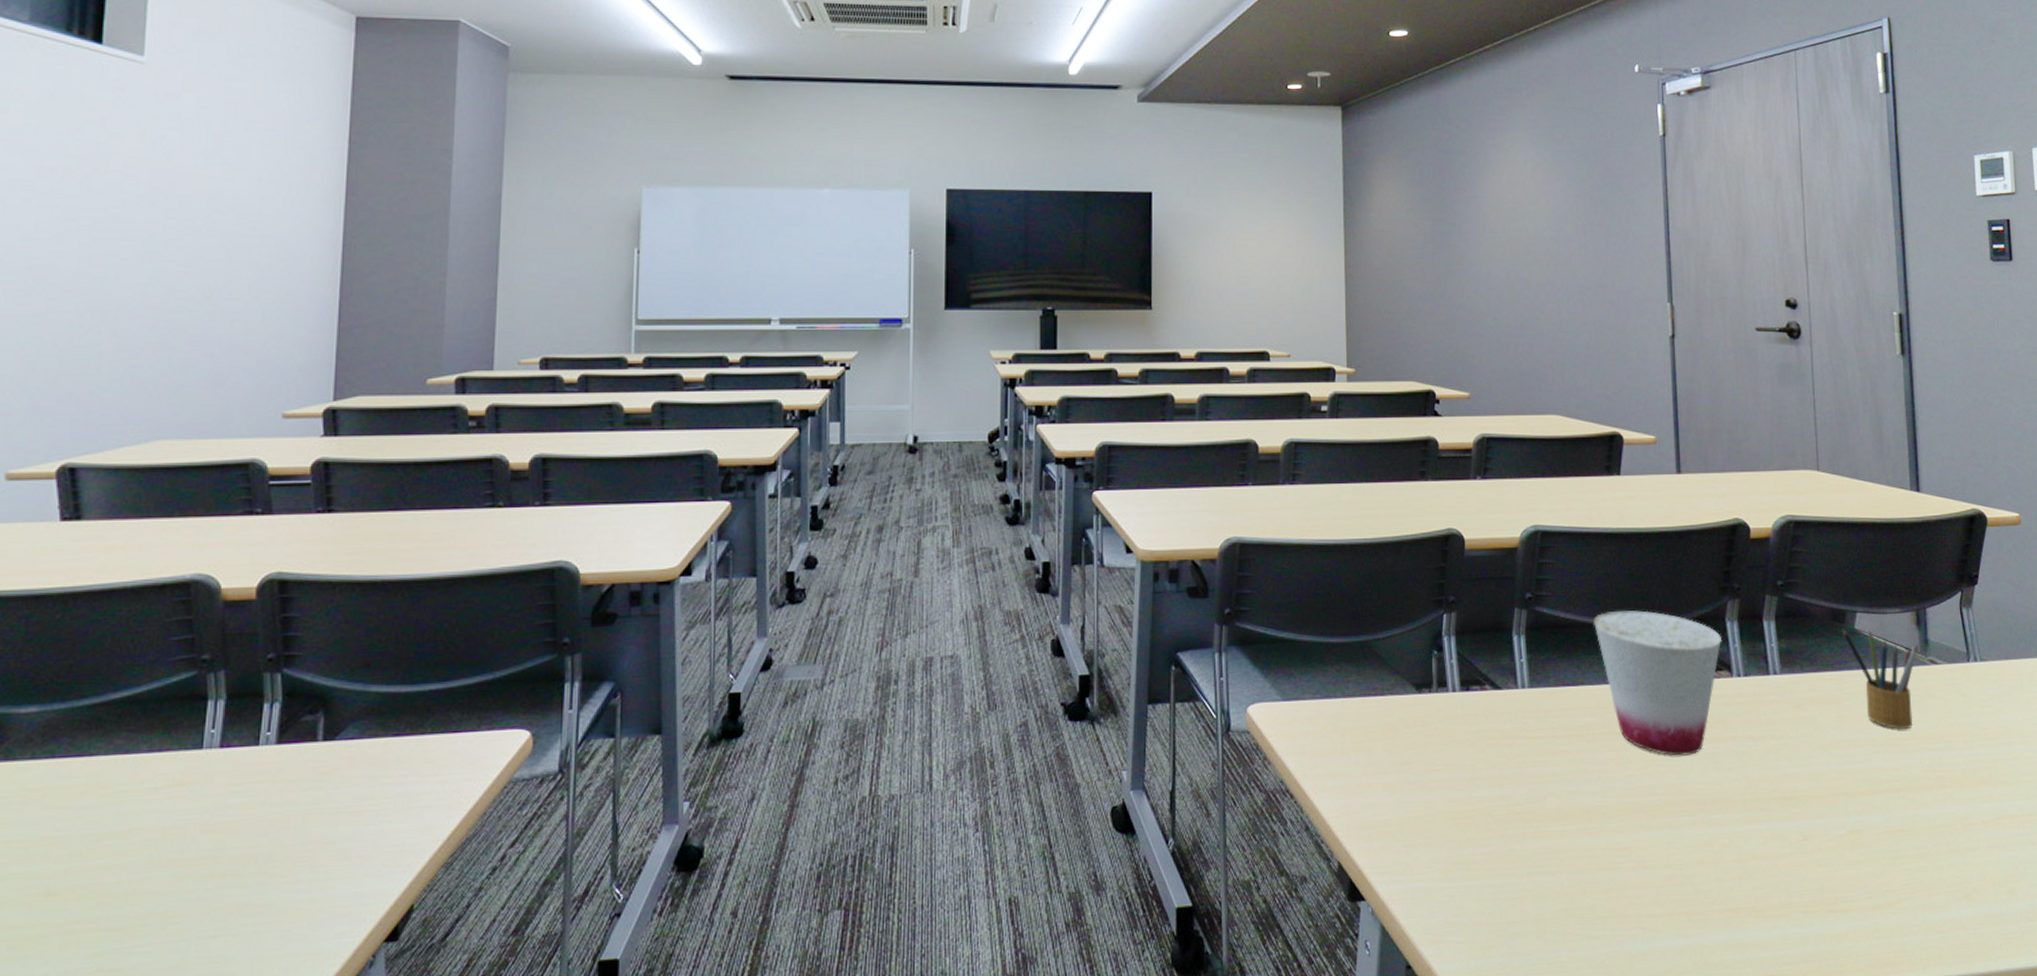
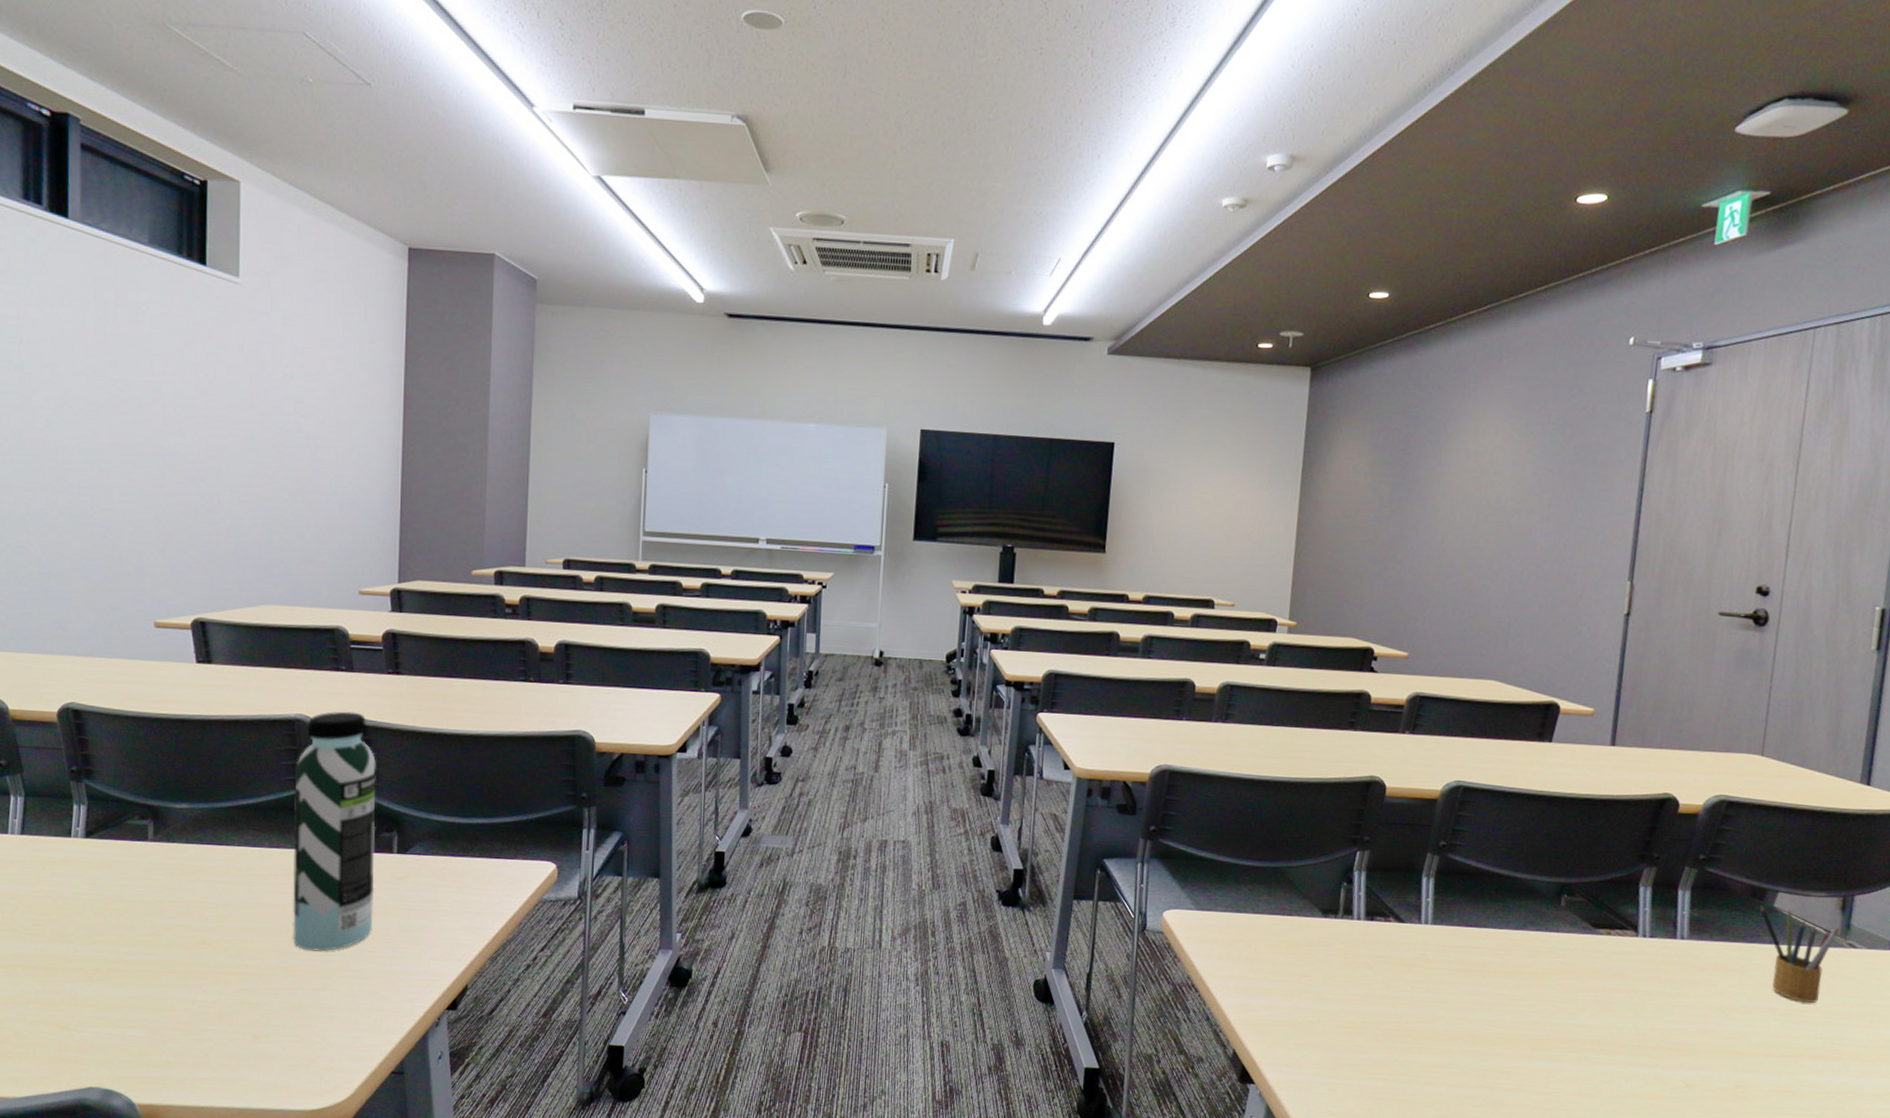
water bottle: none [174,564,298,886] -> present [292,711,376,952]
cup: present [1593,610,1722,756] -> none [1503,865,1633,1001]

